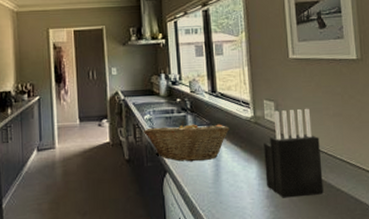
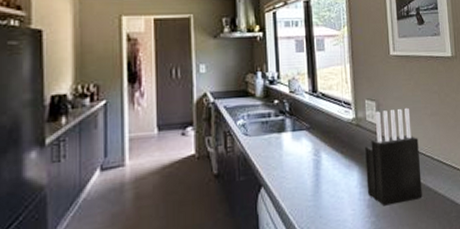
fruit basket: present [144,122,230,162] -> none [236,127,331,173]

